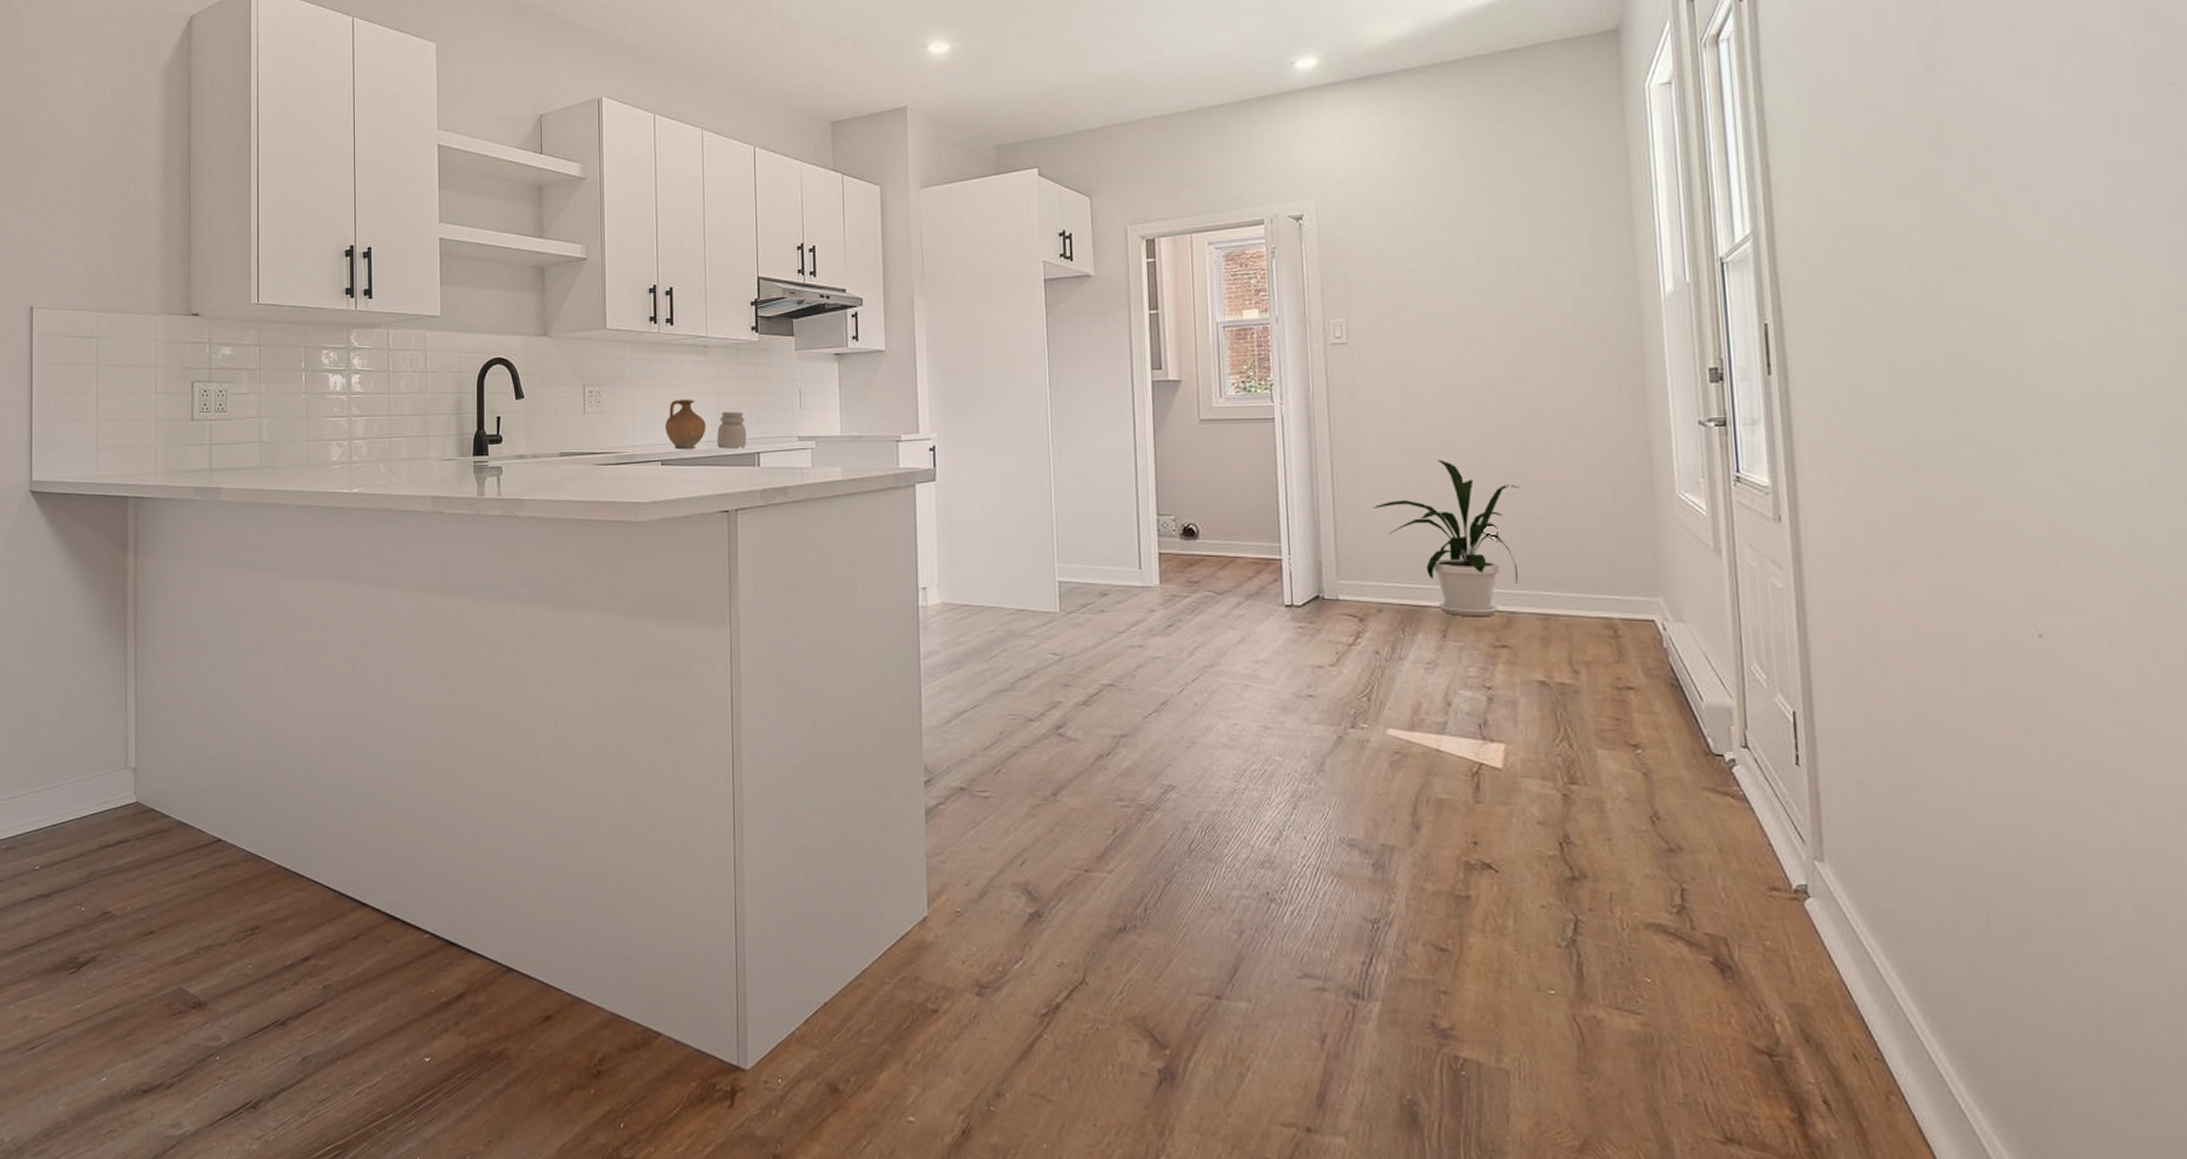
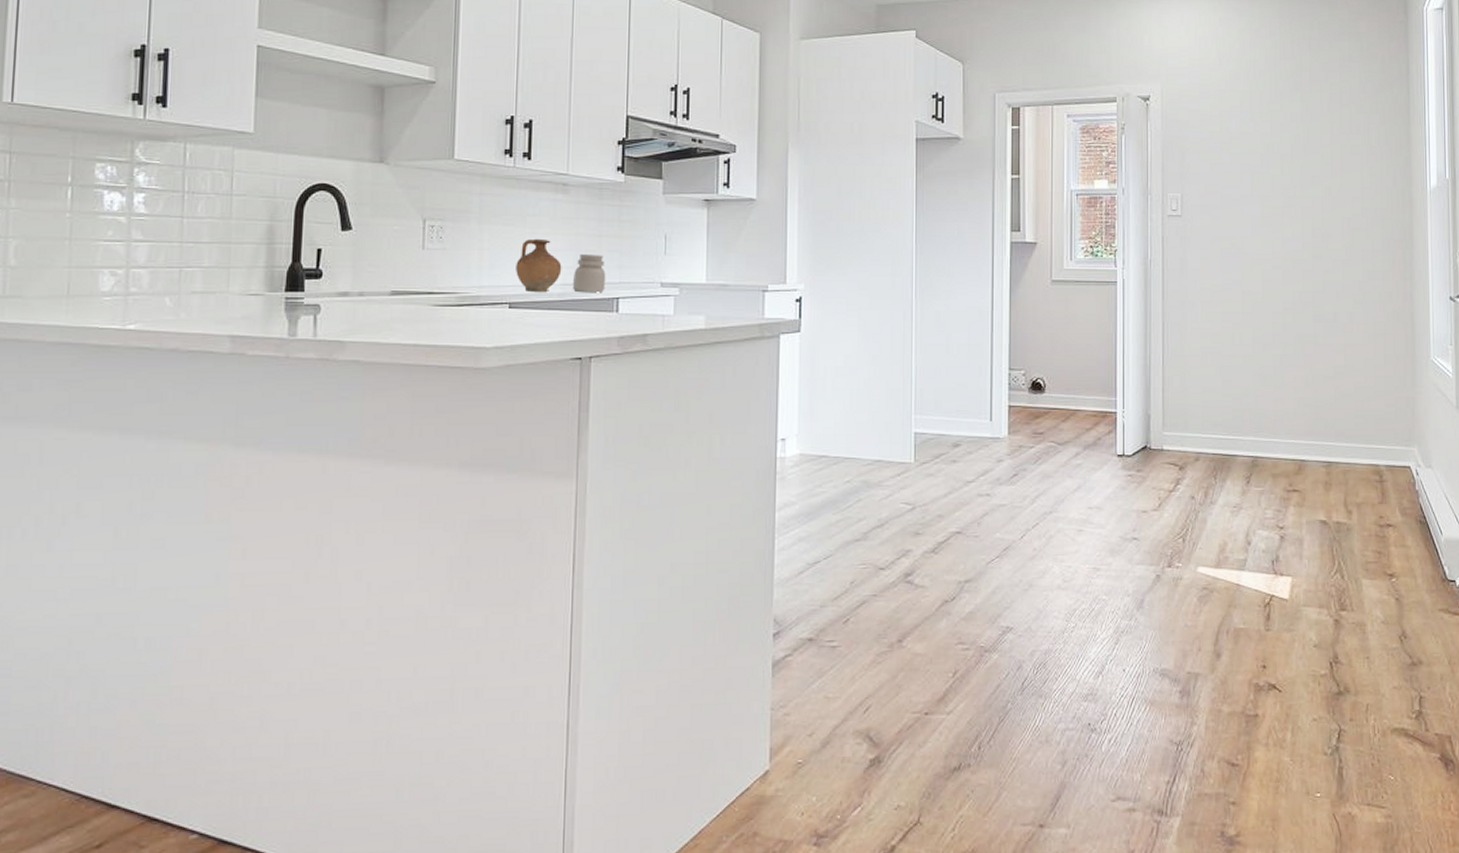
house plant: present [1373,459,1520,617] -> none [1196,324,1313,465]

